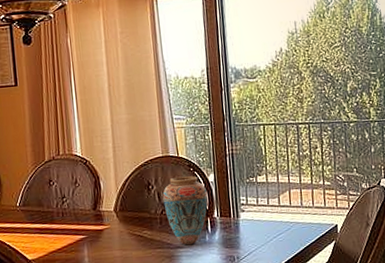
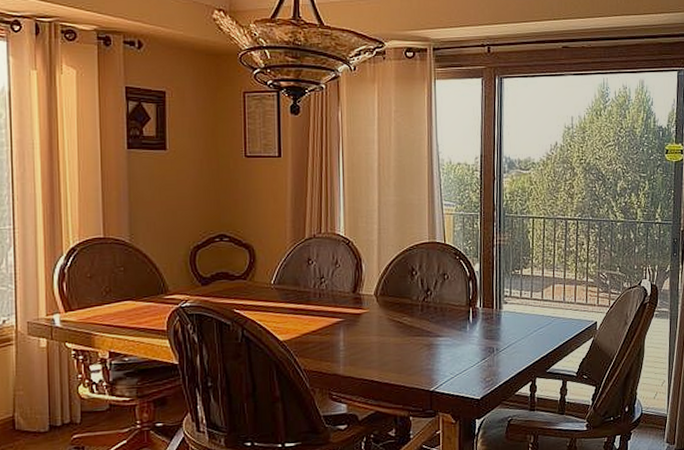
vase: present [162,176,208,246] -> none [426,263,471,335]

